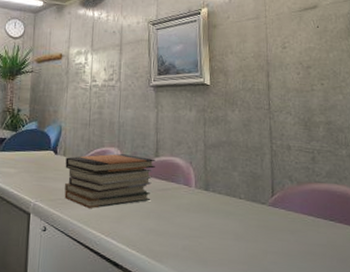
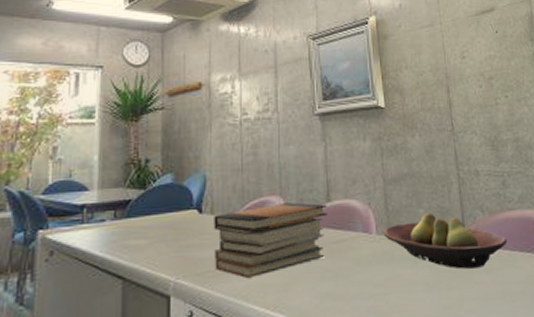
fruit bowl: none [202,175,313,228] -> present [384,212,508,269]

